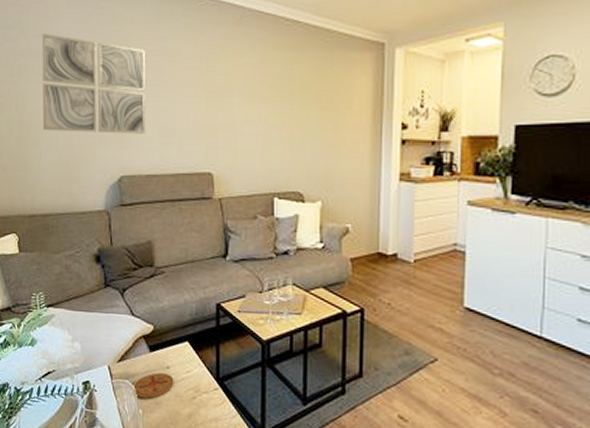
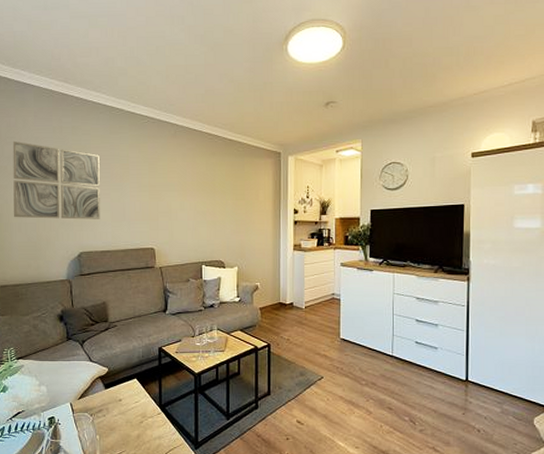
coaster: present [132,372,174,400] -> none [90,405,125,427]

